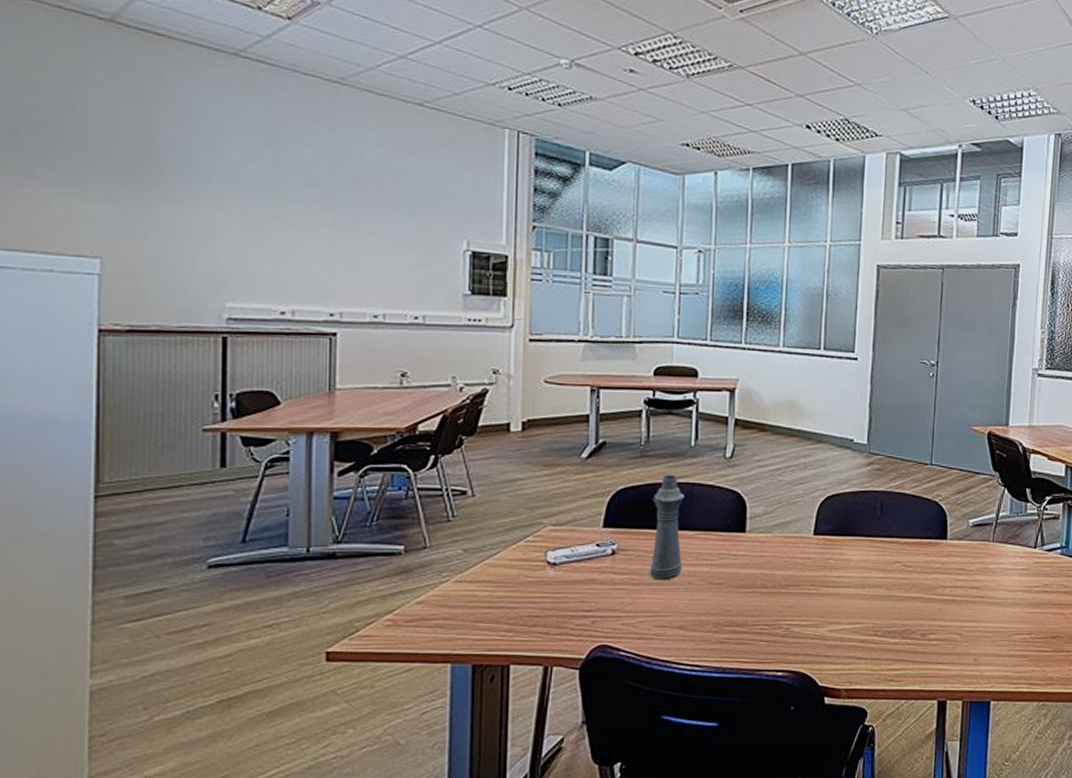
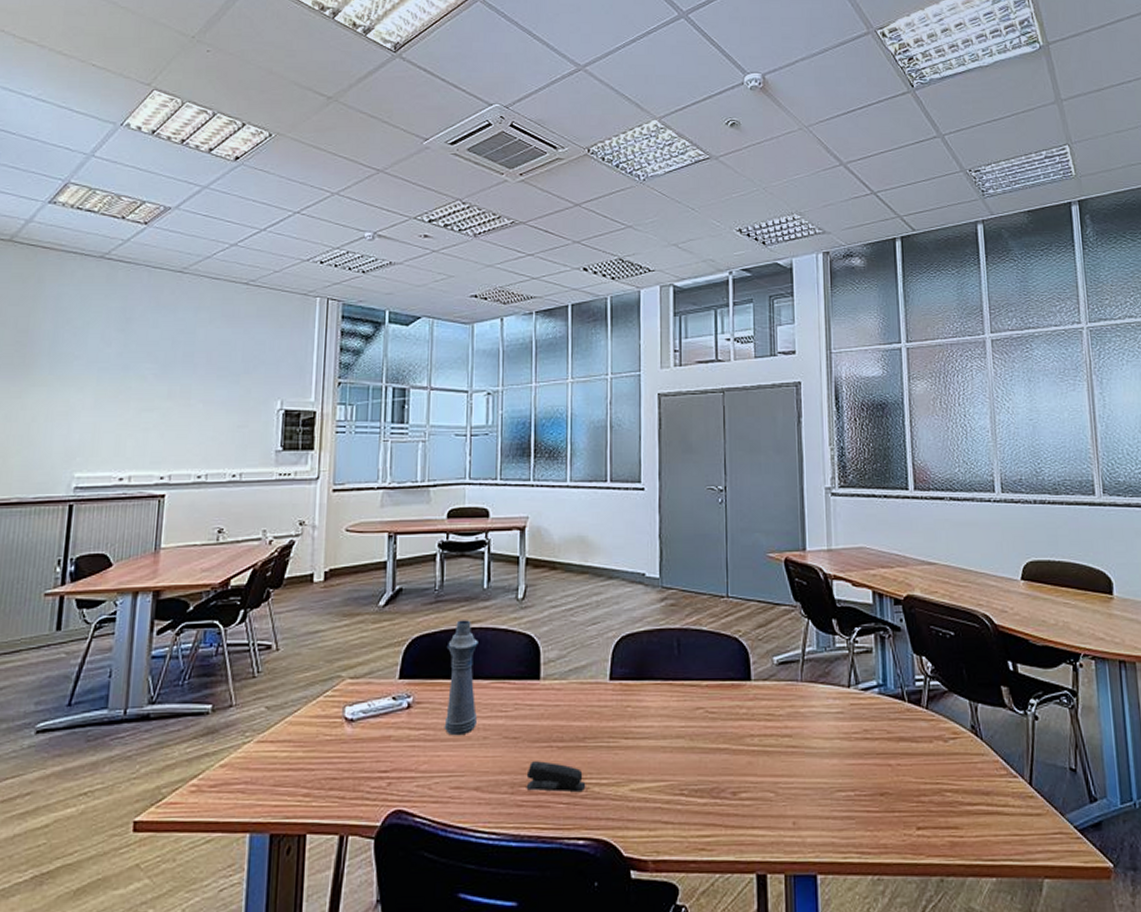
stapler: none [729,605,787,631] -> present [526,761,586,792]

